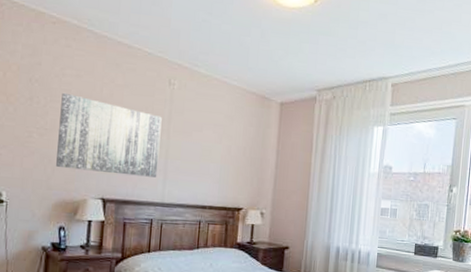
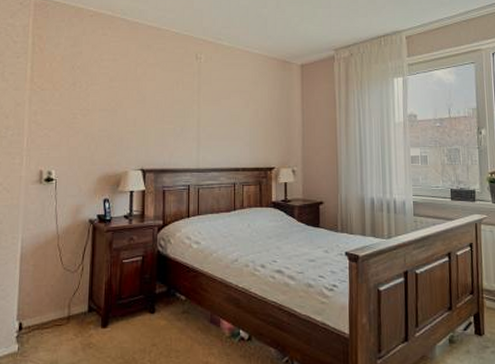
wall art: present [56,92,162,178] -> none [99,76,192,145]

